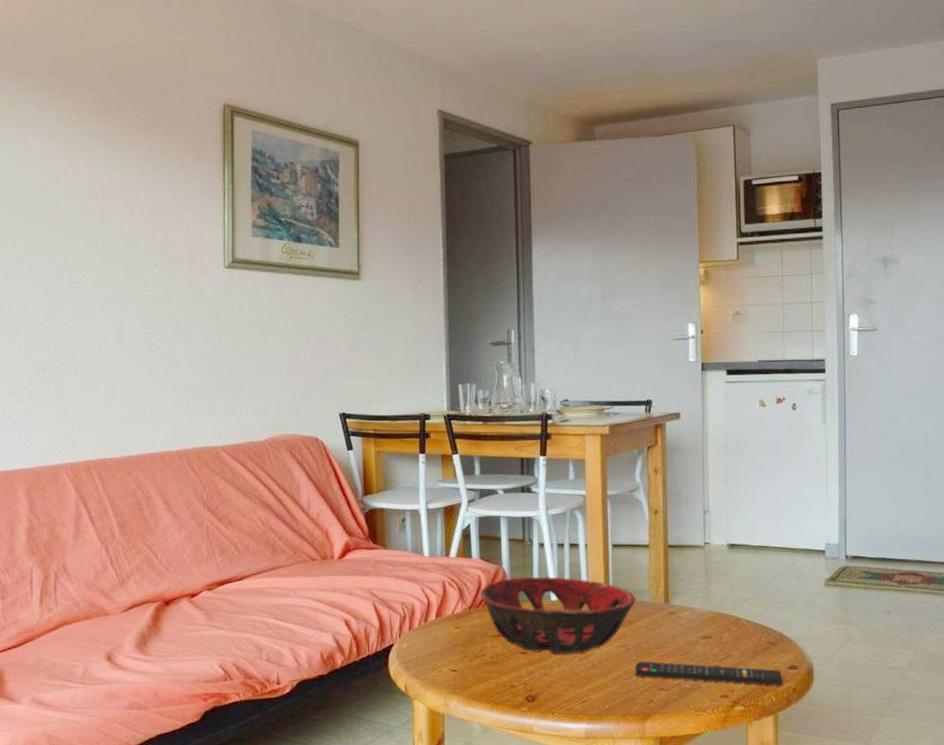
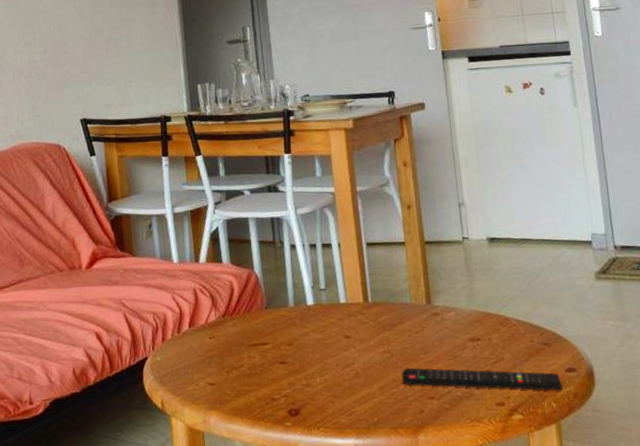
decorative bowl: present [480,576,636,655] -> none [233,279,397,363]

